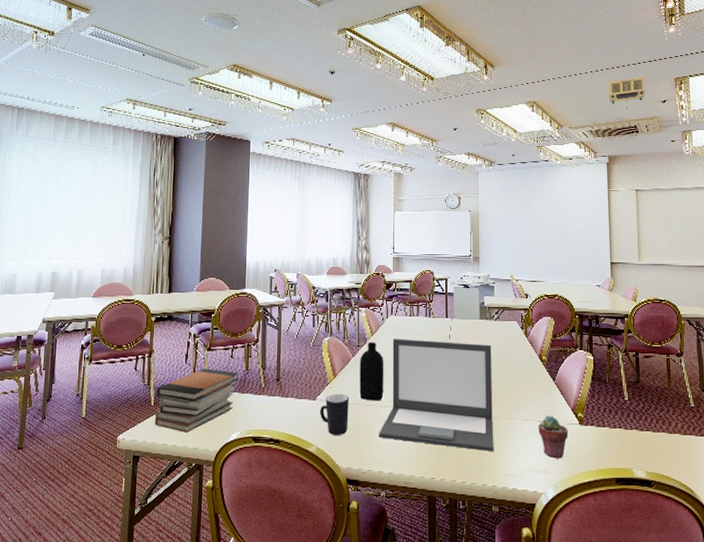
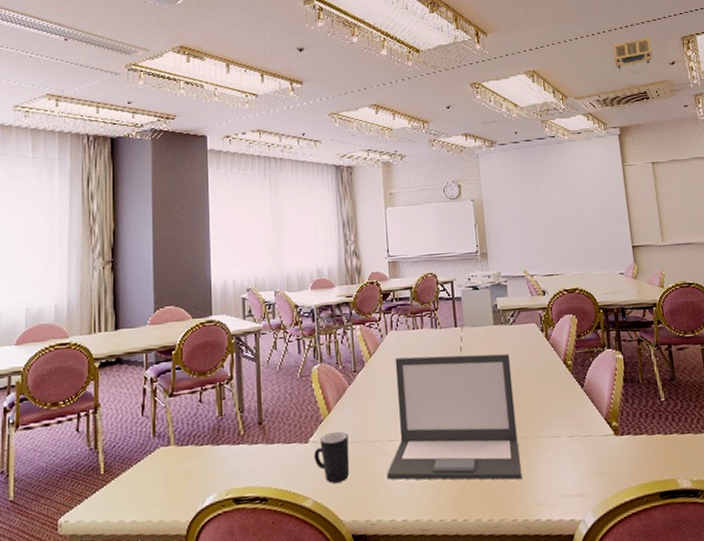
book stack: present [155,368,239,433] -> none [105,419,211,504]
bottle: present [359,342,384,401] -> none [358,365,390,436]
potted succulent: present [538,416,569,459] -> none [569,429,604,479]

